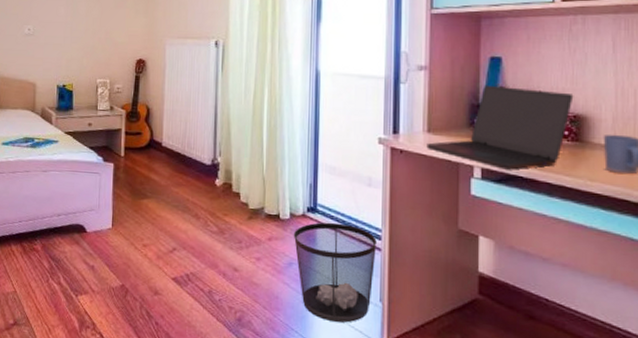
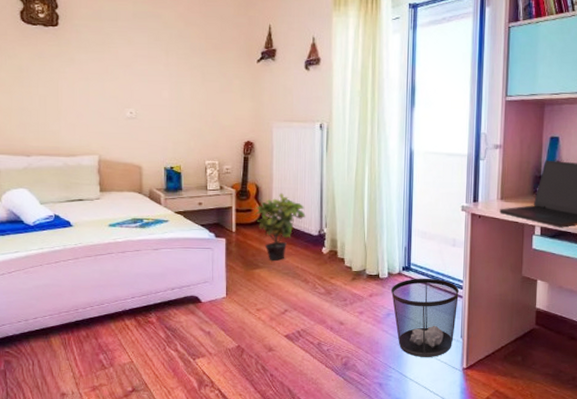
potted plant: none [144,115,198,191] -> present [254,192,306,261]

